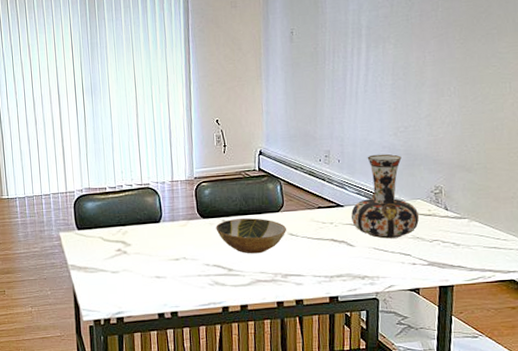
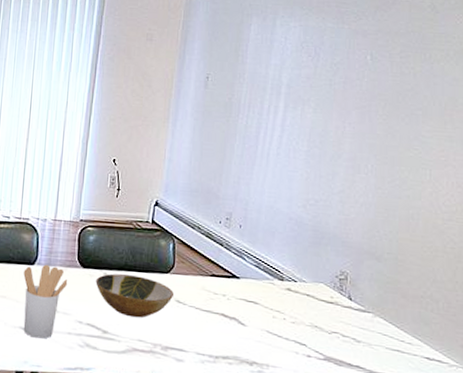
utensil holder: none [152,220,192,284] -> present [23,264,68,339]
vase: present [351,153,420,239] -> none [247,225,321,324]

